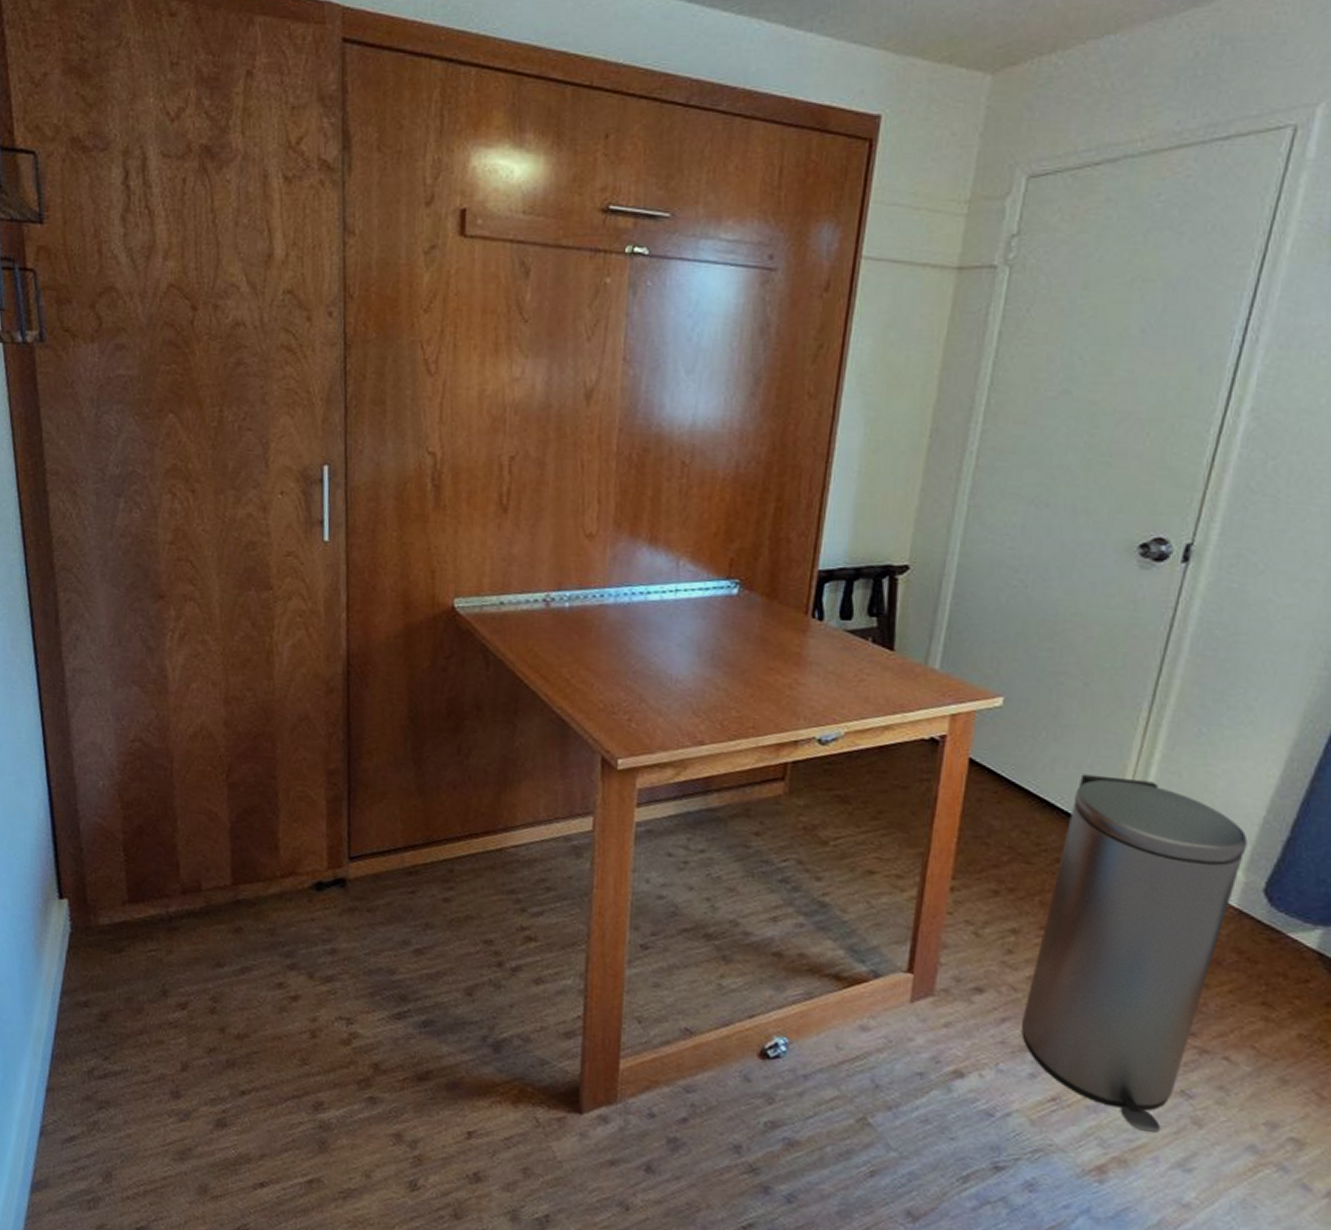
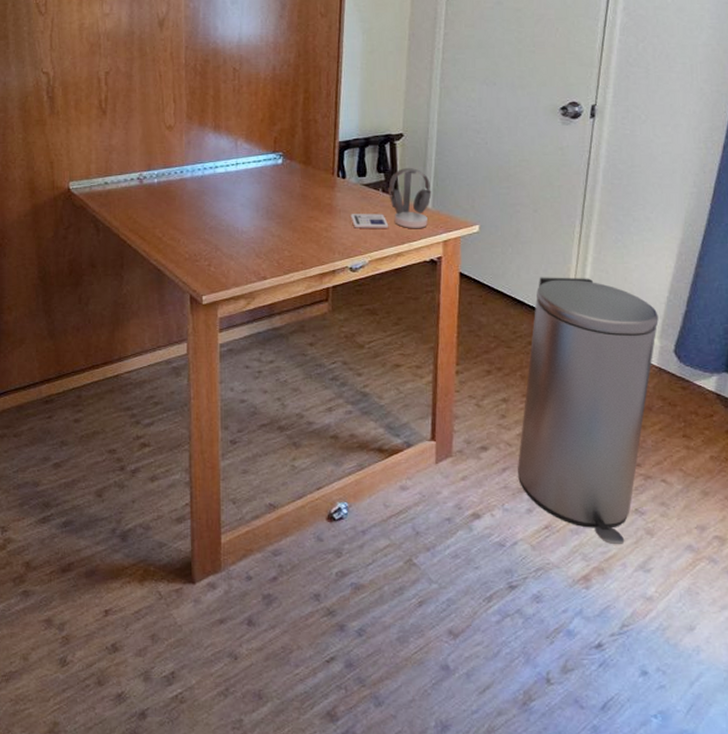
headphones: none [825,611,942,696] -> present [351,167,432,229]

